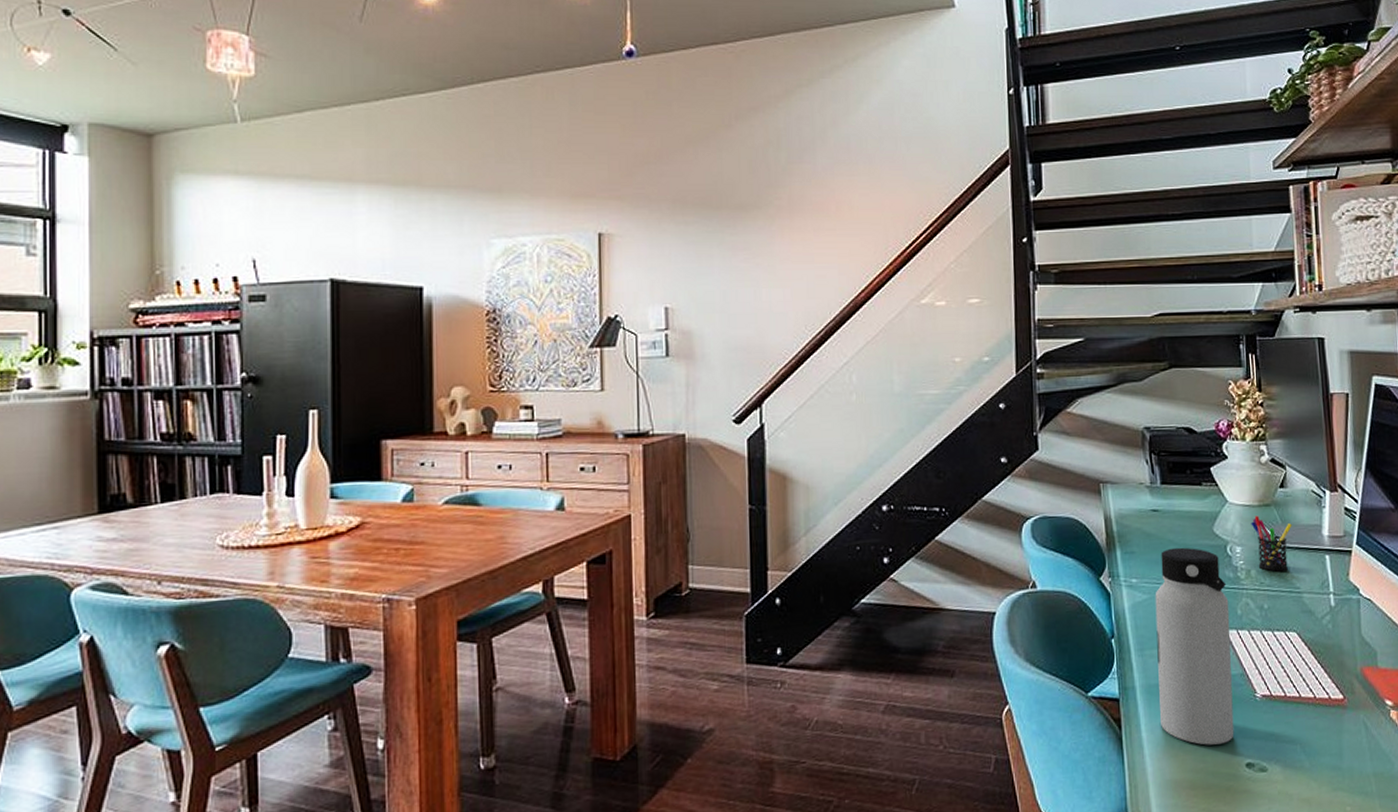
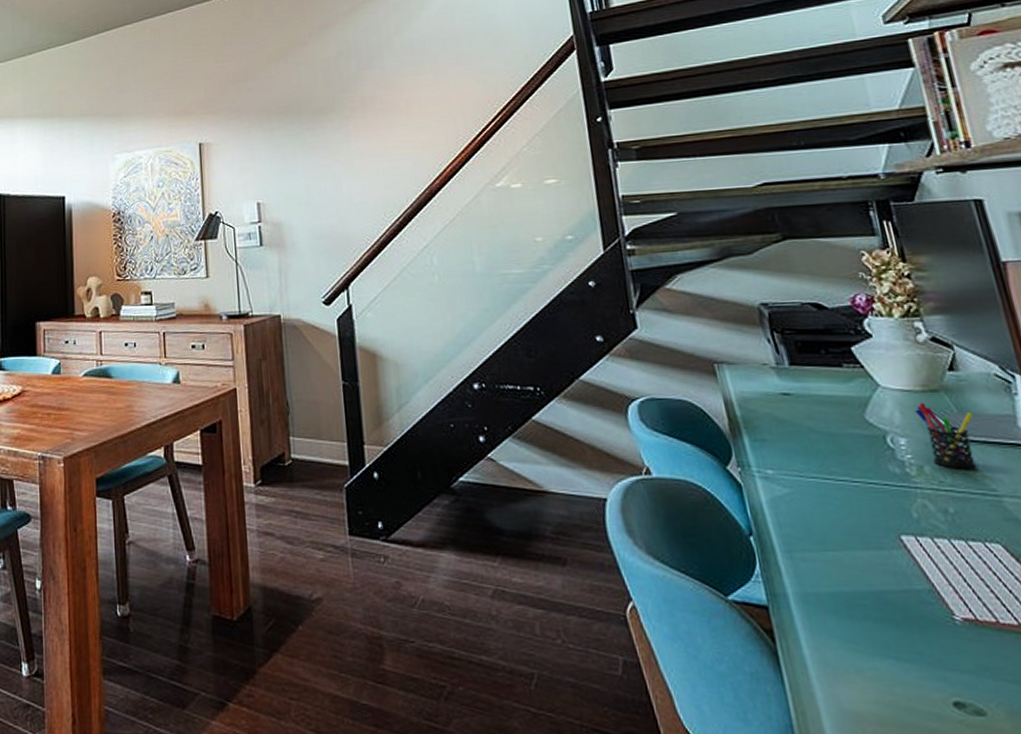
water bottle: present [1155,547,1234,746] -> none [798,436,931,674]

